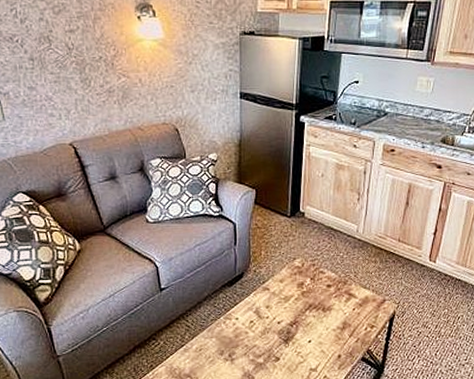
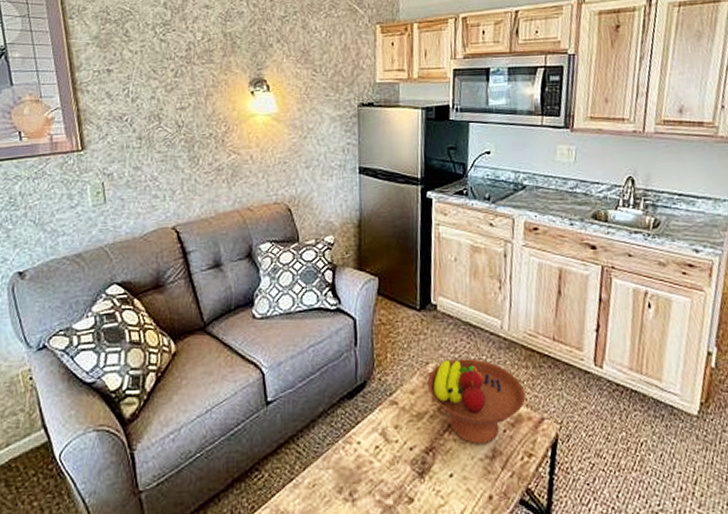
fruit bowl: none [294,255,372,320] -> present [427,358,526,445]

